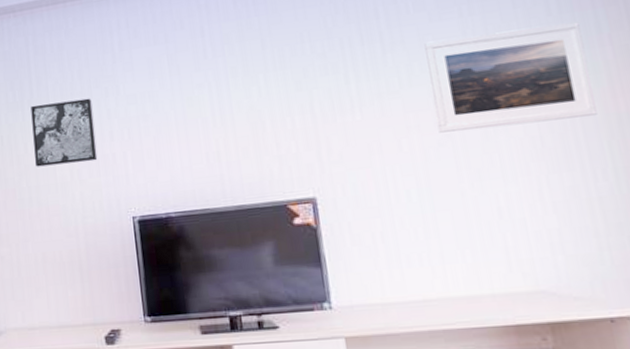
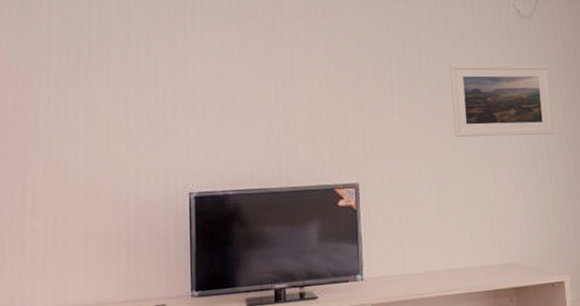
wall art: present [30,98,98,167] -> none [87,71,158,136]

